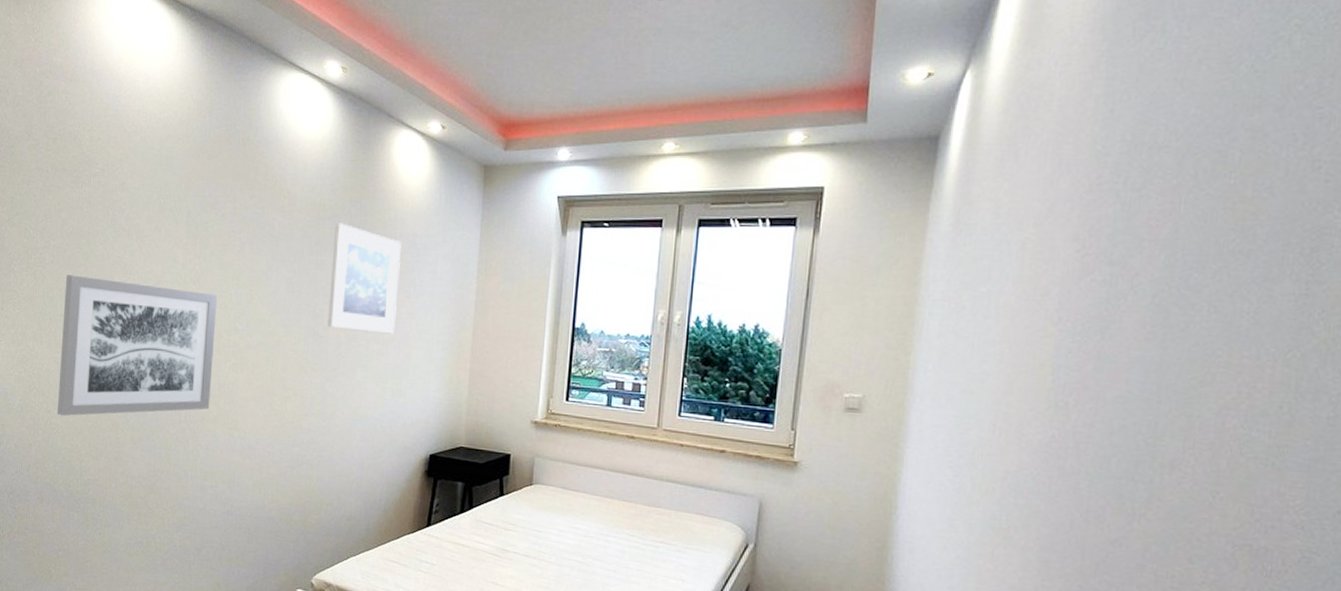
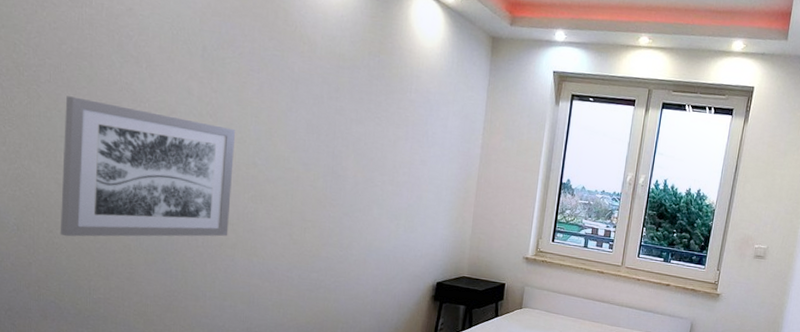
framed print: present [327,223,401,334] -> none [346,73,416,178]

